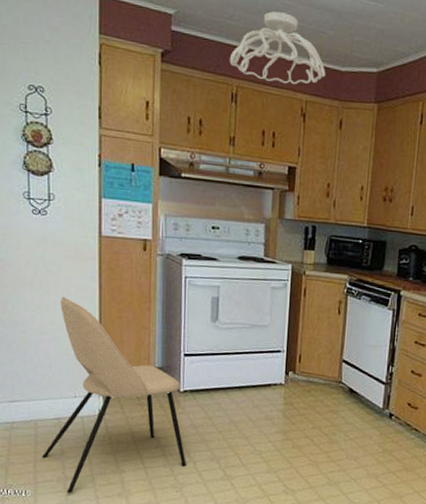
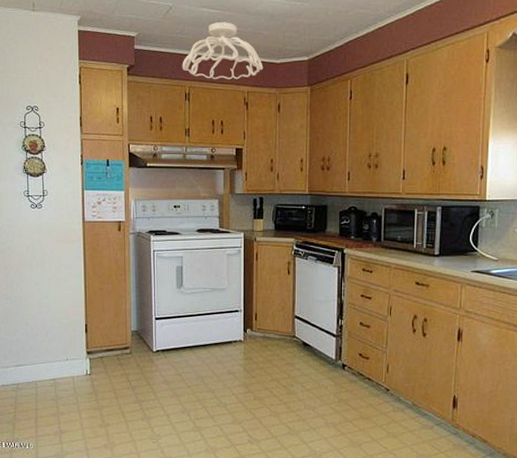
dining chair: present [42,296,187,493] -> none [42,274,162,445]

